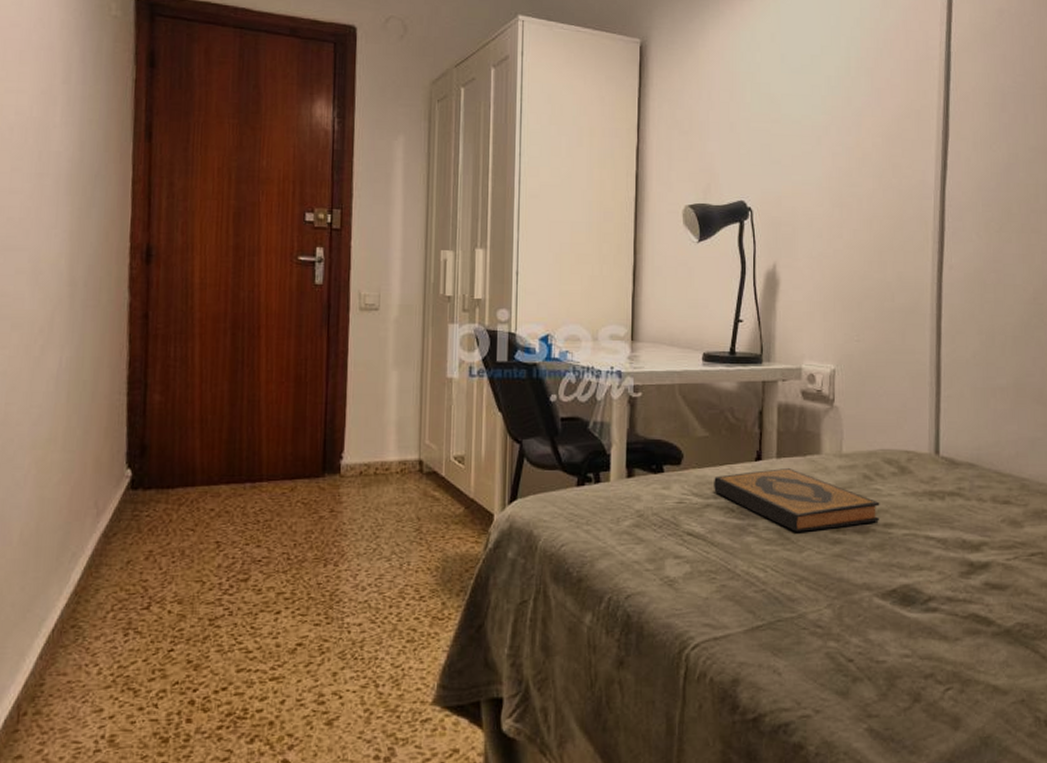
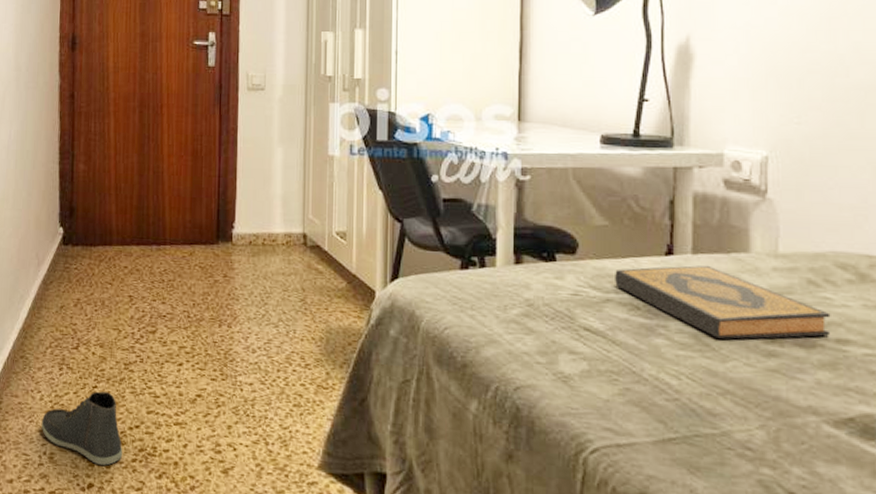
sneaker: none [98,654,206,739] -> present [41,391,123,466]

